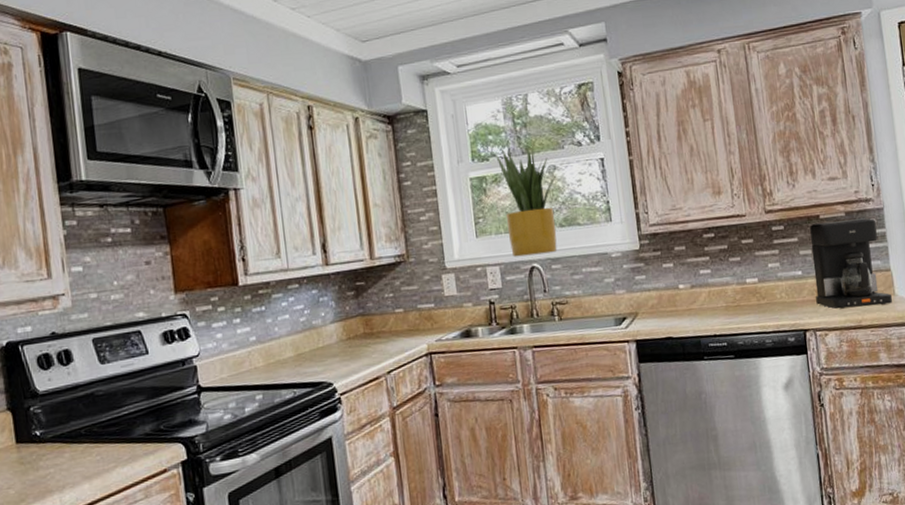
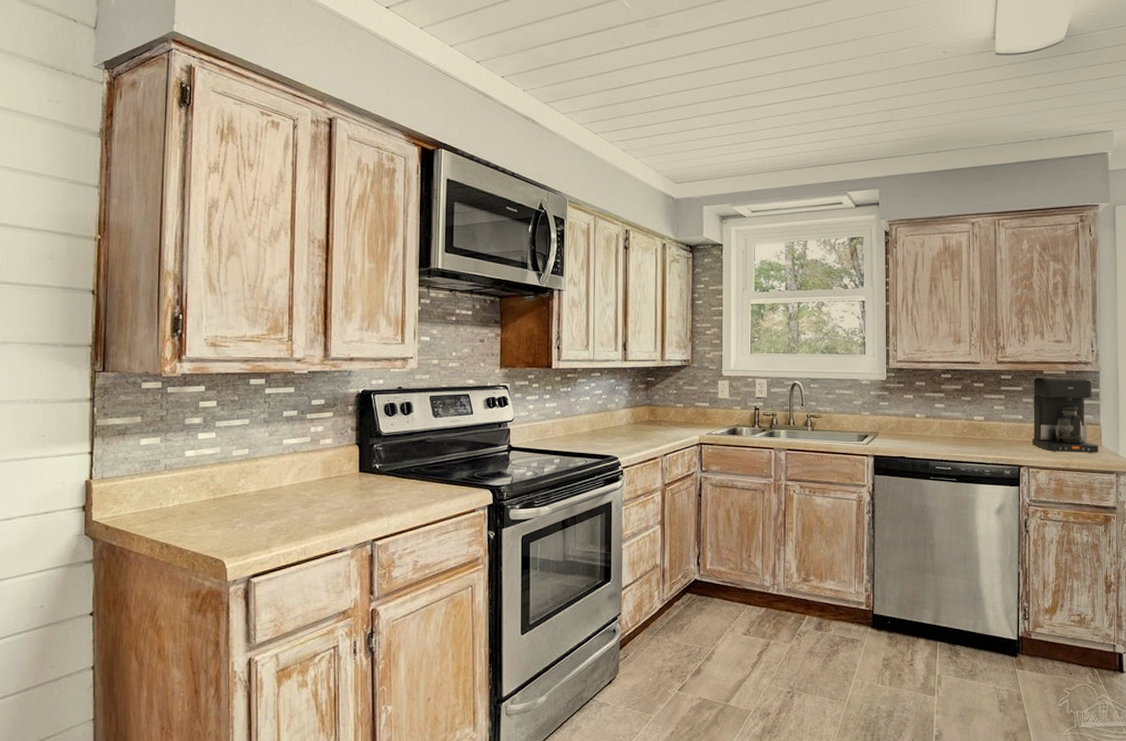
planter: present [496,145,558,257] -> none [775,283,825,374]

